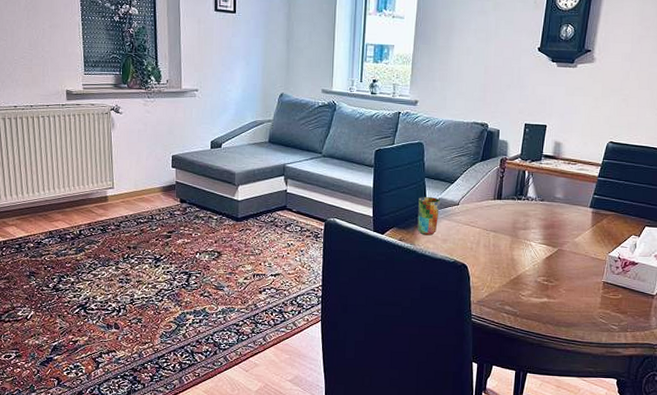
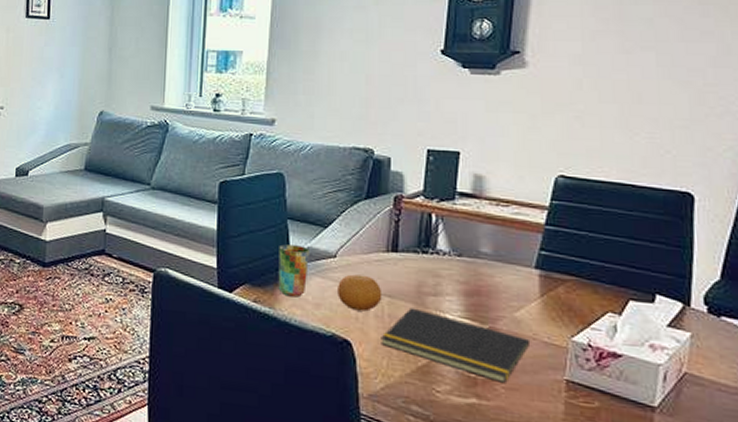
fruit: none [459,217,490,243] -> present [338,274,382,312]
notepad: none [487,239,584,286] -> present [381,308,531,383]

